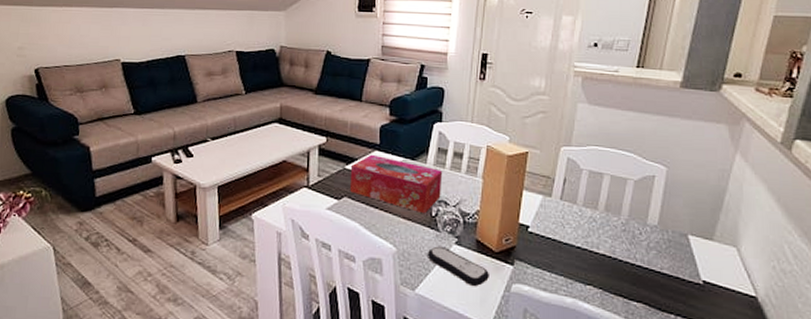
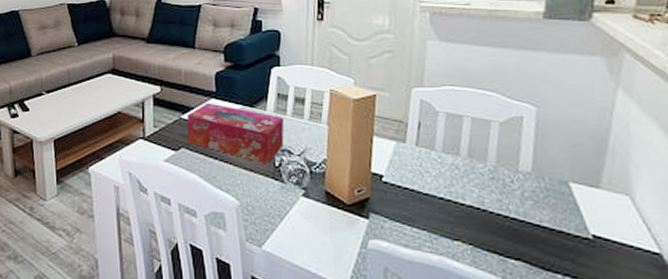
remote control: present [427,246,489,286] -> none [272,198,342,242]

